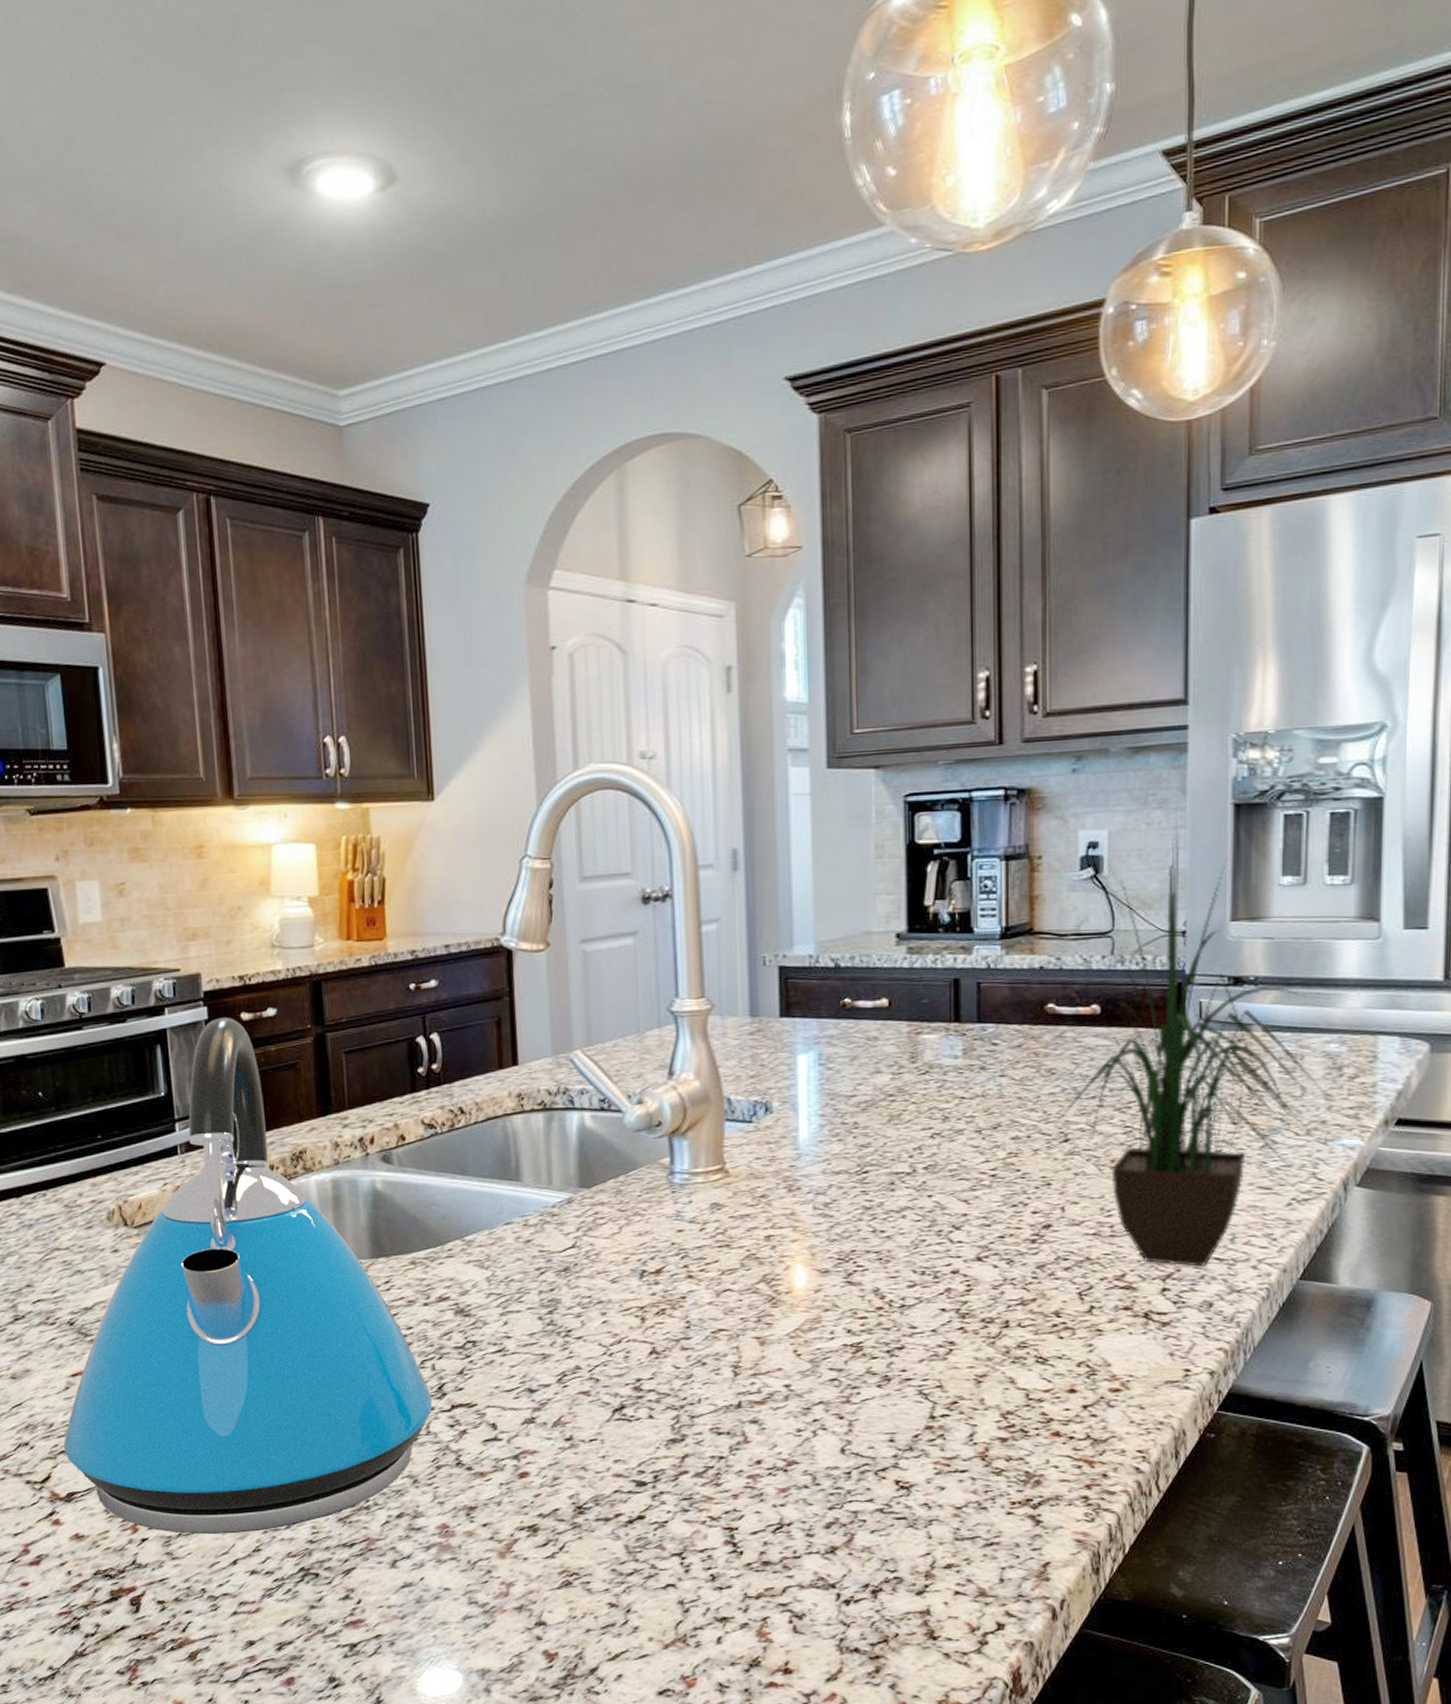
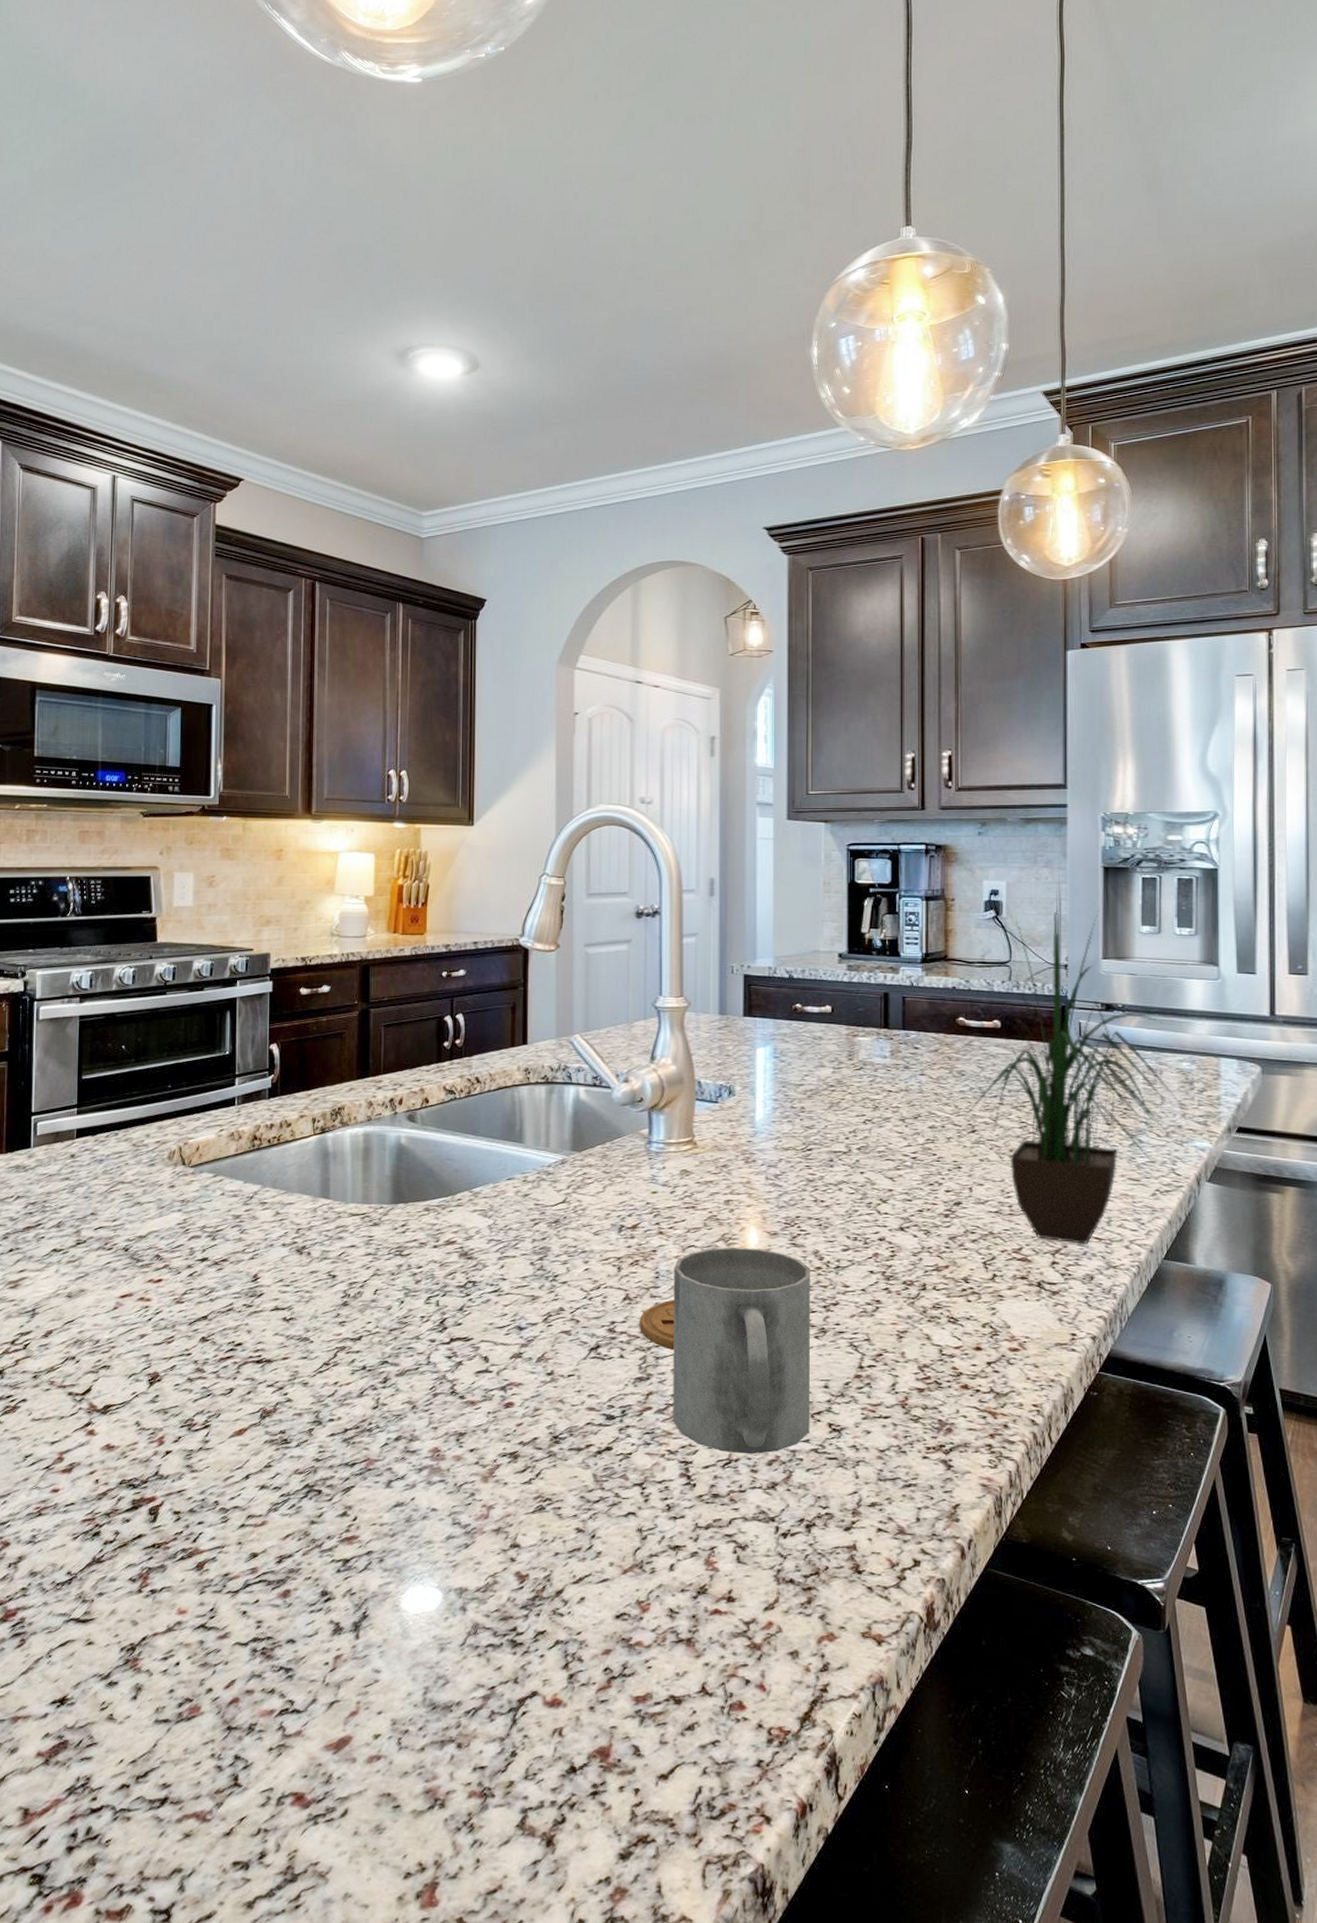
kettle: present [63,1017,433,1534] -> none [106,990,435,1450]
coaster: none [670,1351,712,1408] -> present [640,1299,675,1351]
mug: none [707,1289,873,1518] -> present [673,1247,810,1455]

